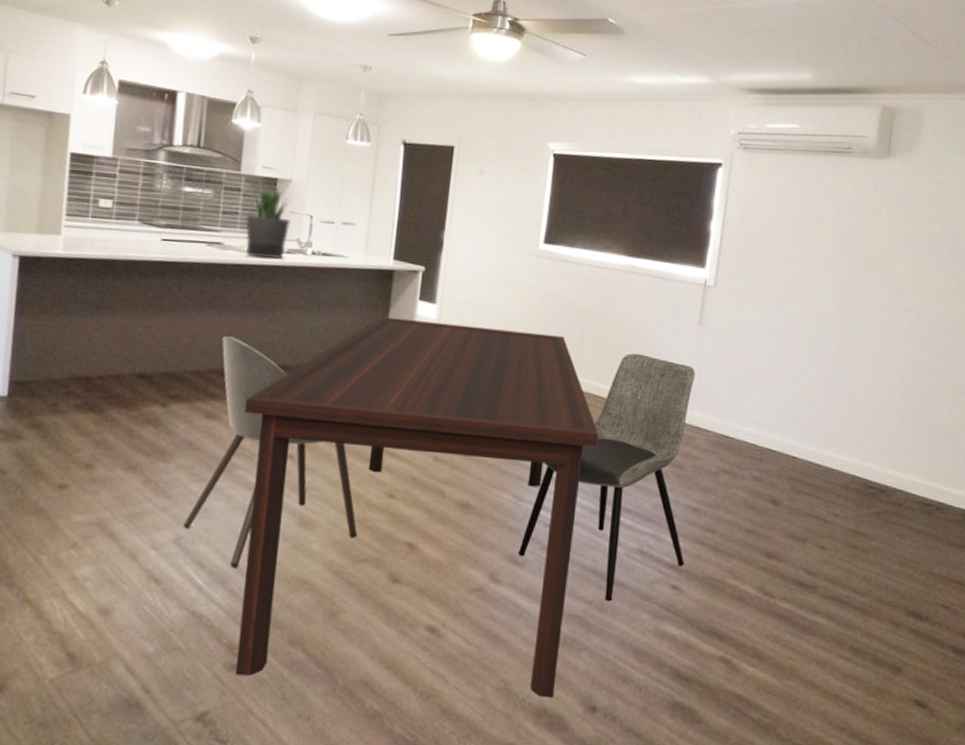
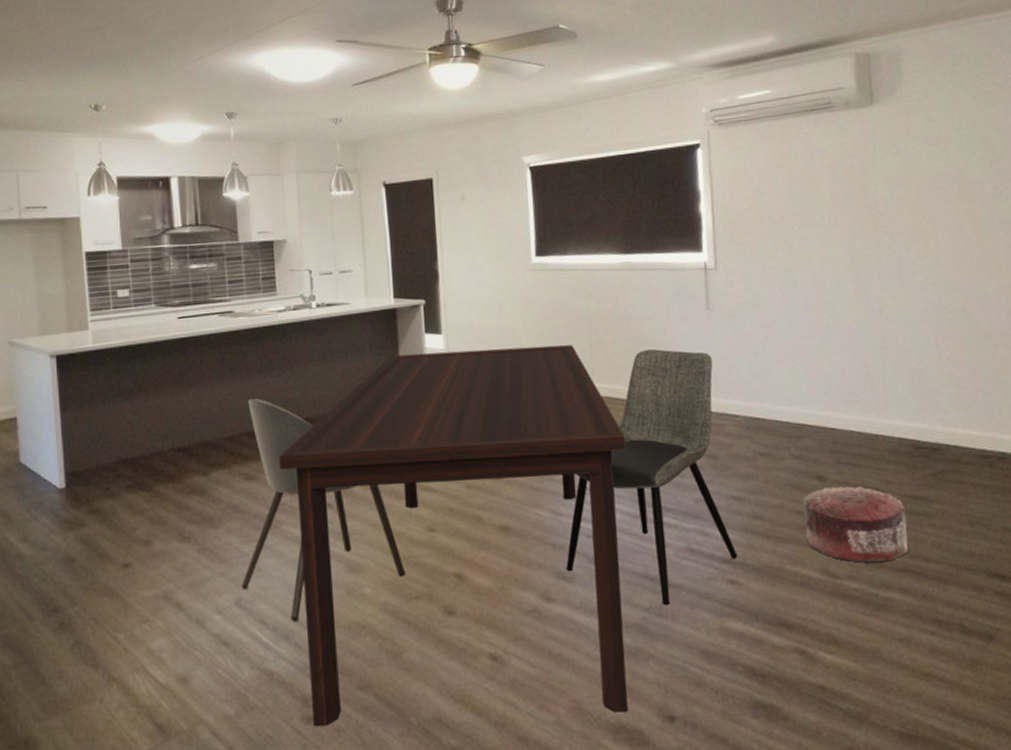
planter: present [245,181,291,260] -> none [251,247,293,320]
pouf: none [751,511,845,588] -> present [802,486,909,563]

